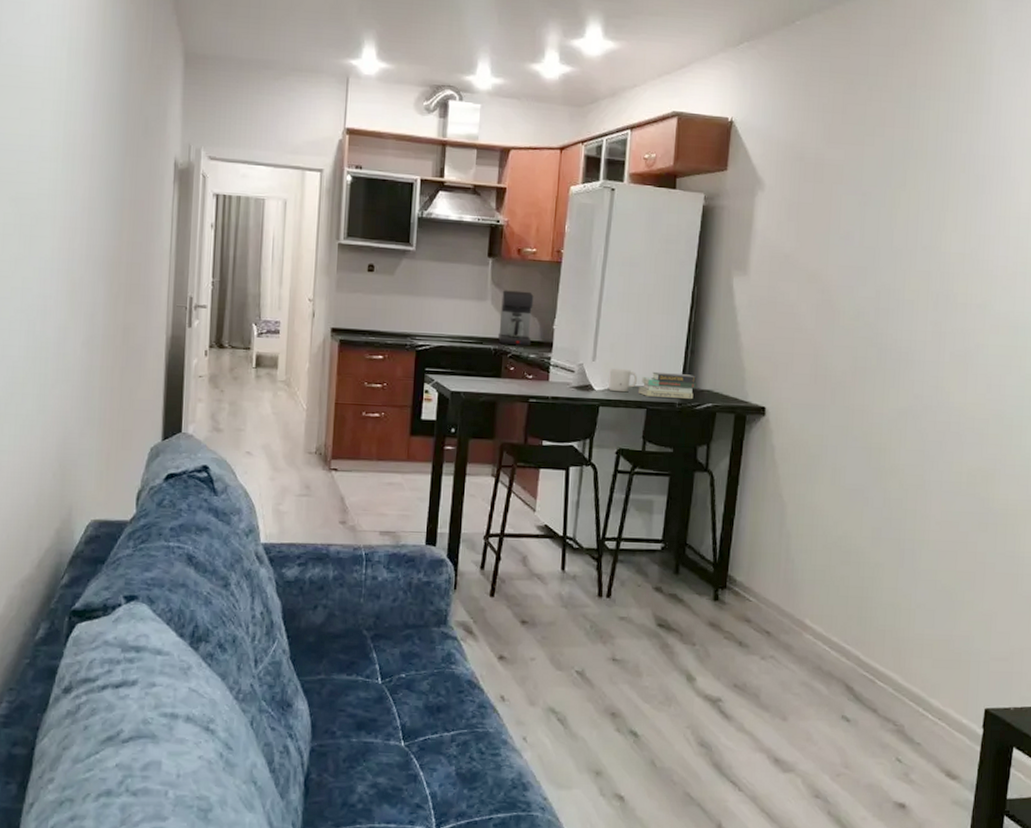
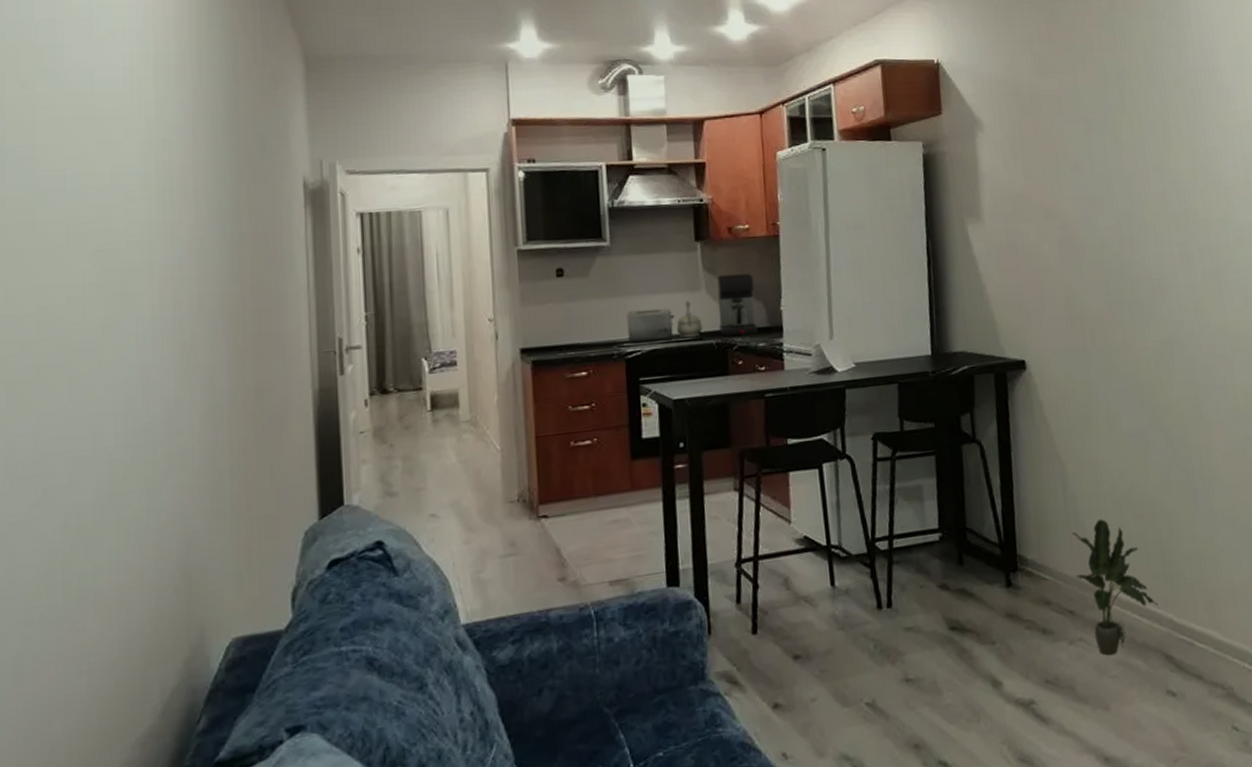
toaster: none [420,310,462,341] -> present [626,308,675,344]
kettle: none [461,309,485,341] -> present [676,301,703,338]
mug: present [608,368,637,393] -> none [849,342,883,370]
books: present [637,371,697,399] -> none [885,337,948,370]
potted plant: none [777,558,849,675] -> present [1071,518,1158,655]

